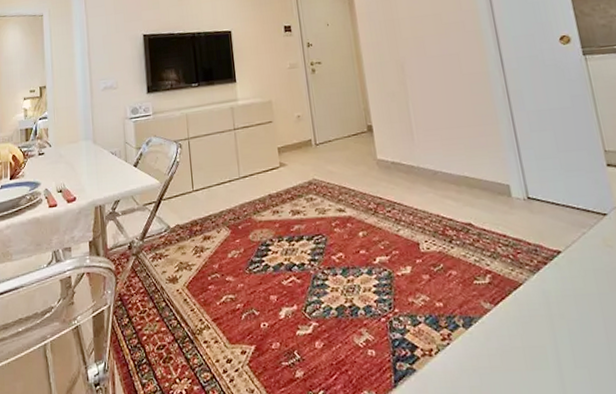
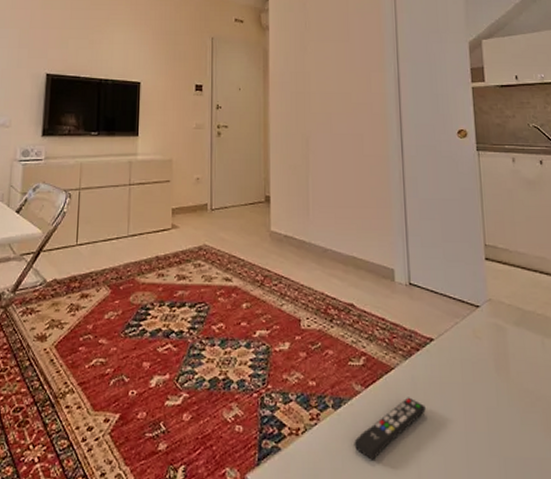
remote control: none [490,311,562,376] -> present [354,397,426,460]

